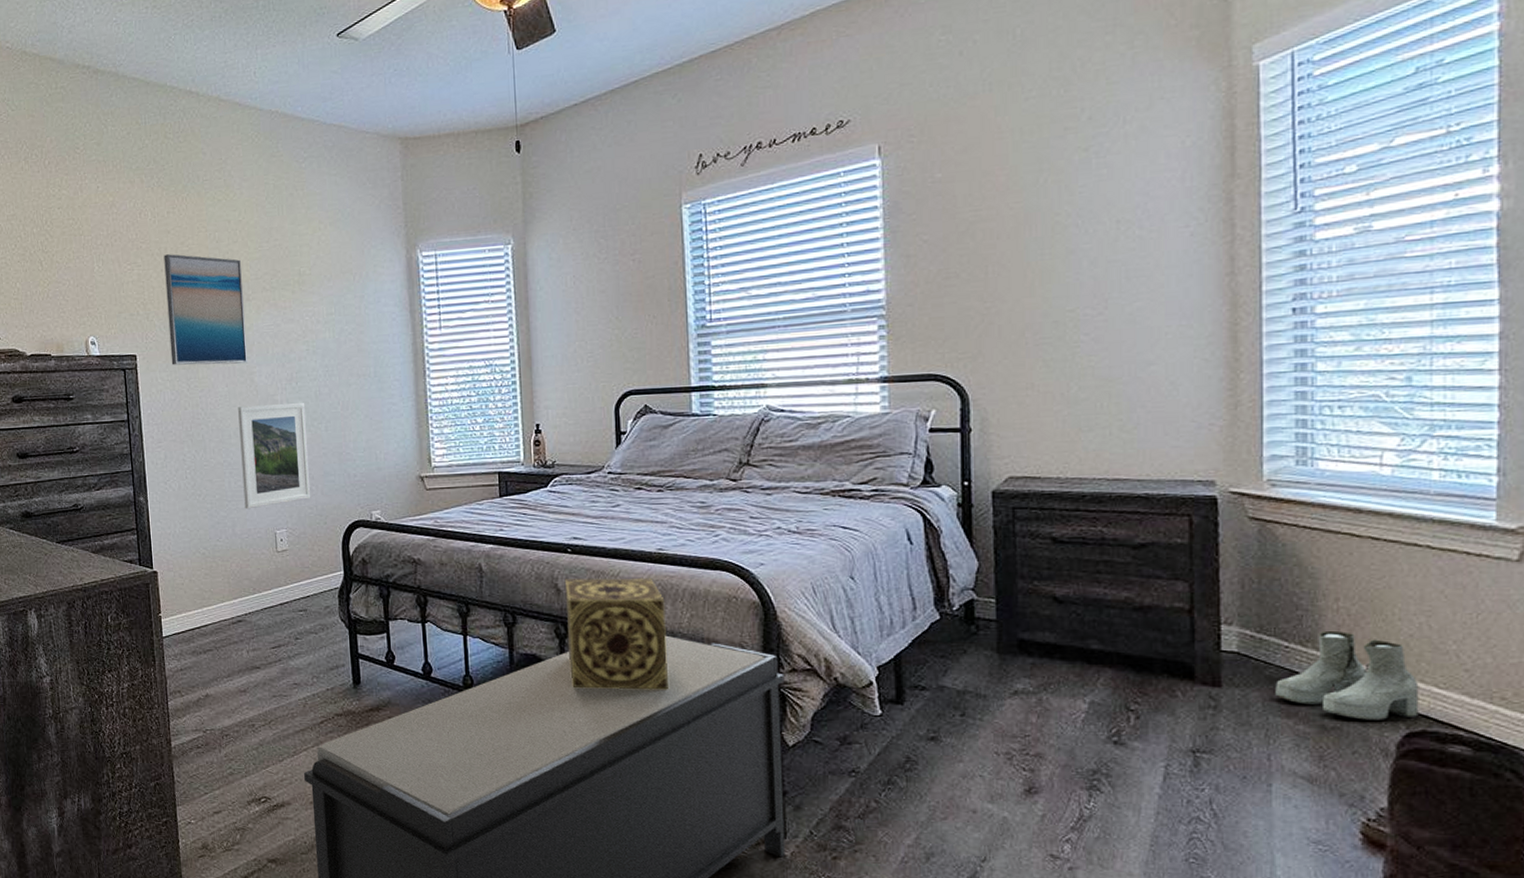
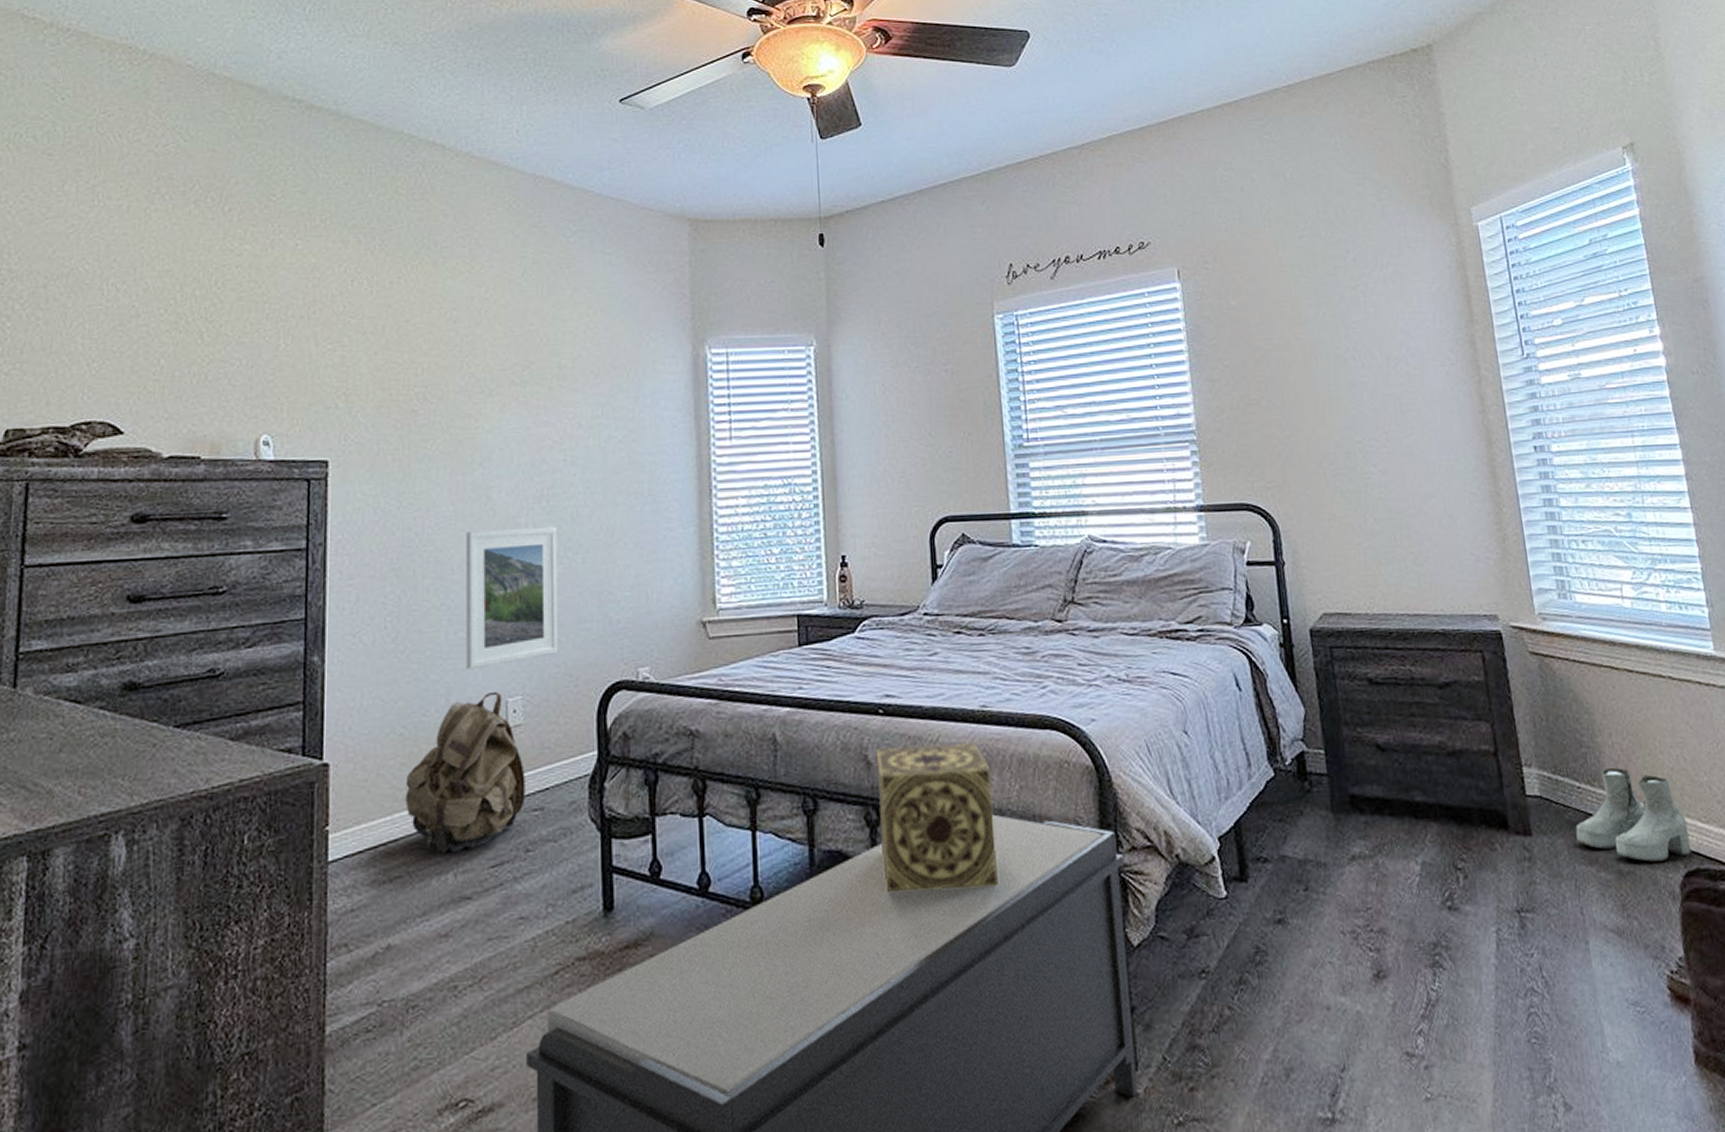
wall art: present [163,254,249,365] -> none [378,333,485,476]
backpack: none [209,525,293,637] -> present [405,691,525,854]

